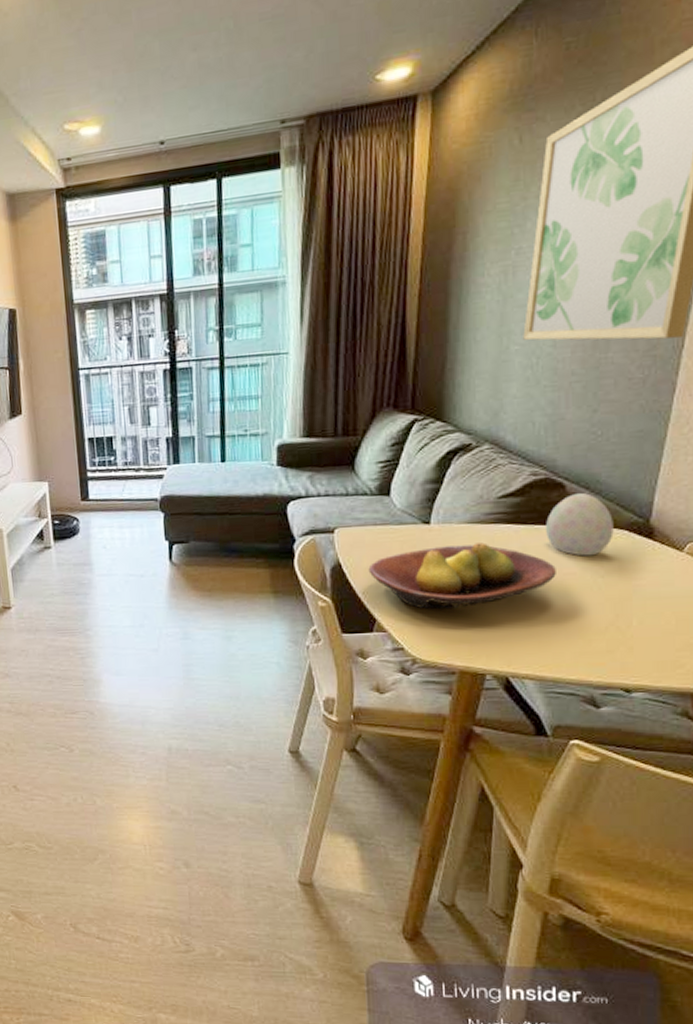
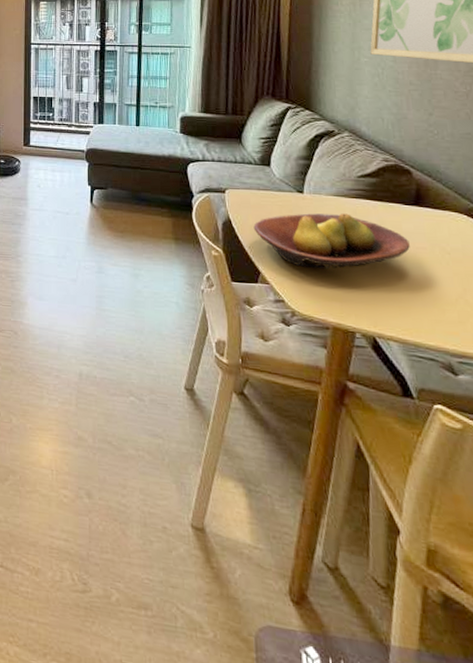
decorative egg: present [546,493,614,556] -> none [398,180,455,234]

